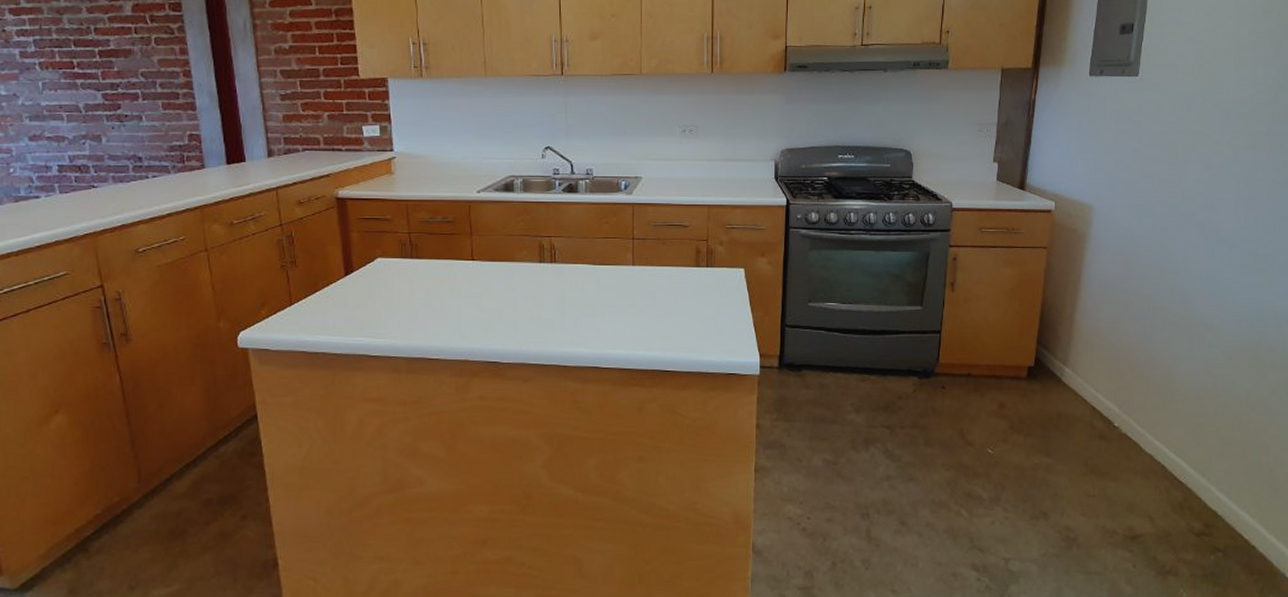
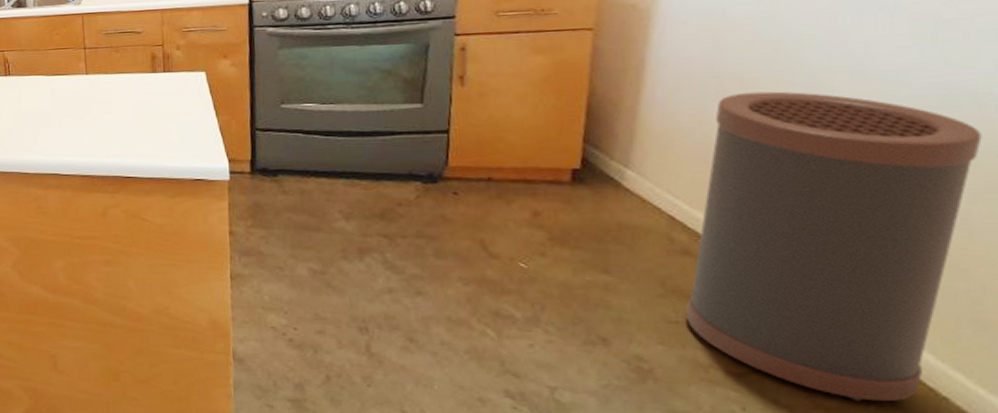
trash can: none [1100,305,1278,553] -> present [685,91,982,402]

